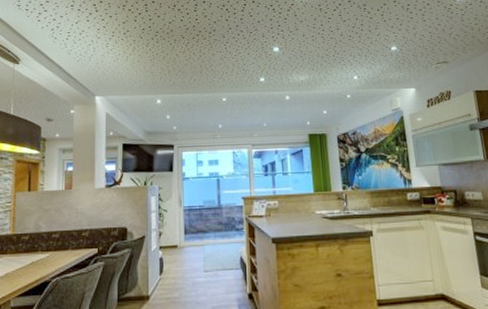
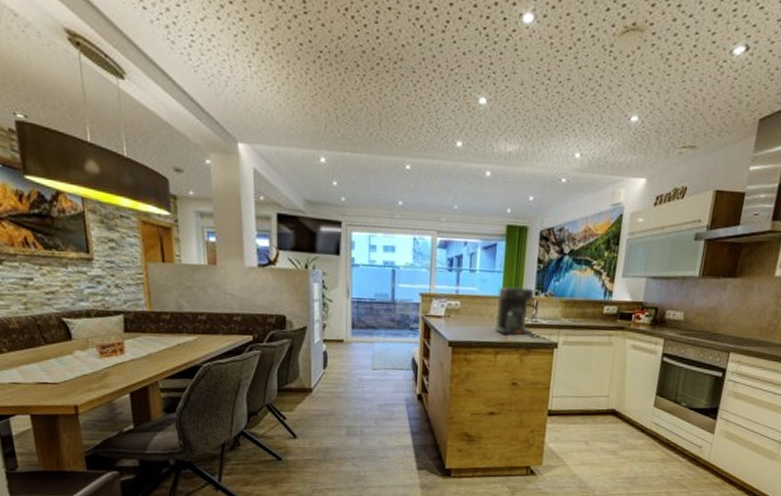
coffee maker: none [309,183,348,228] -> present [494,286,536,337]

